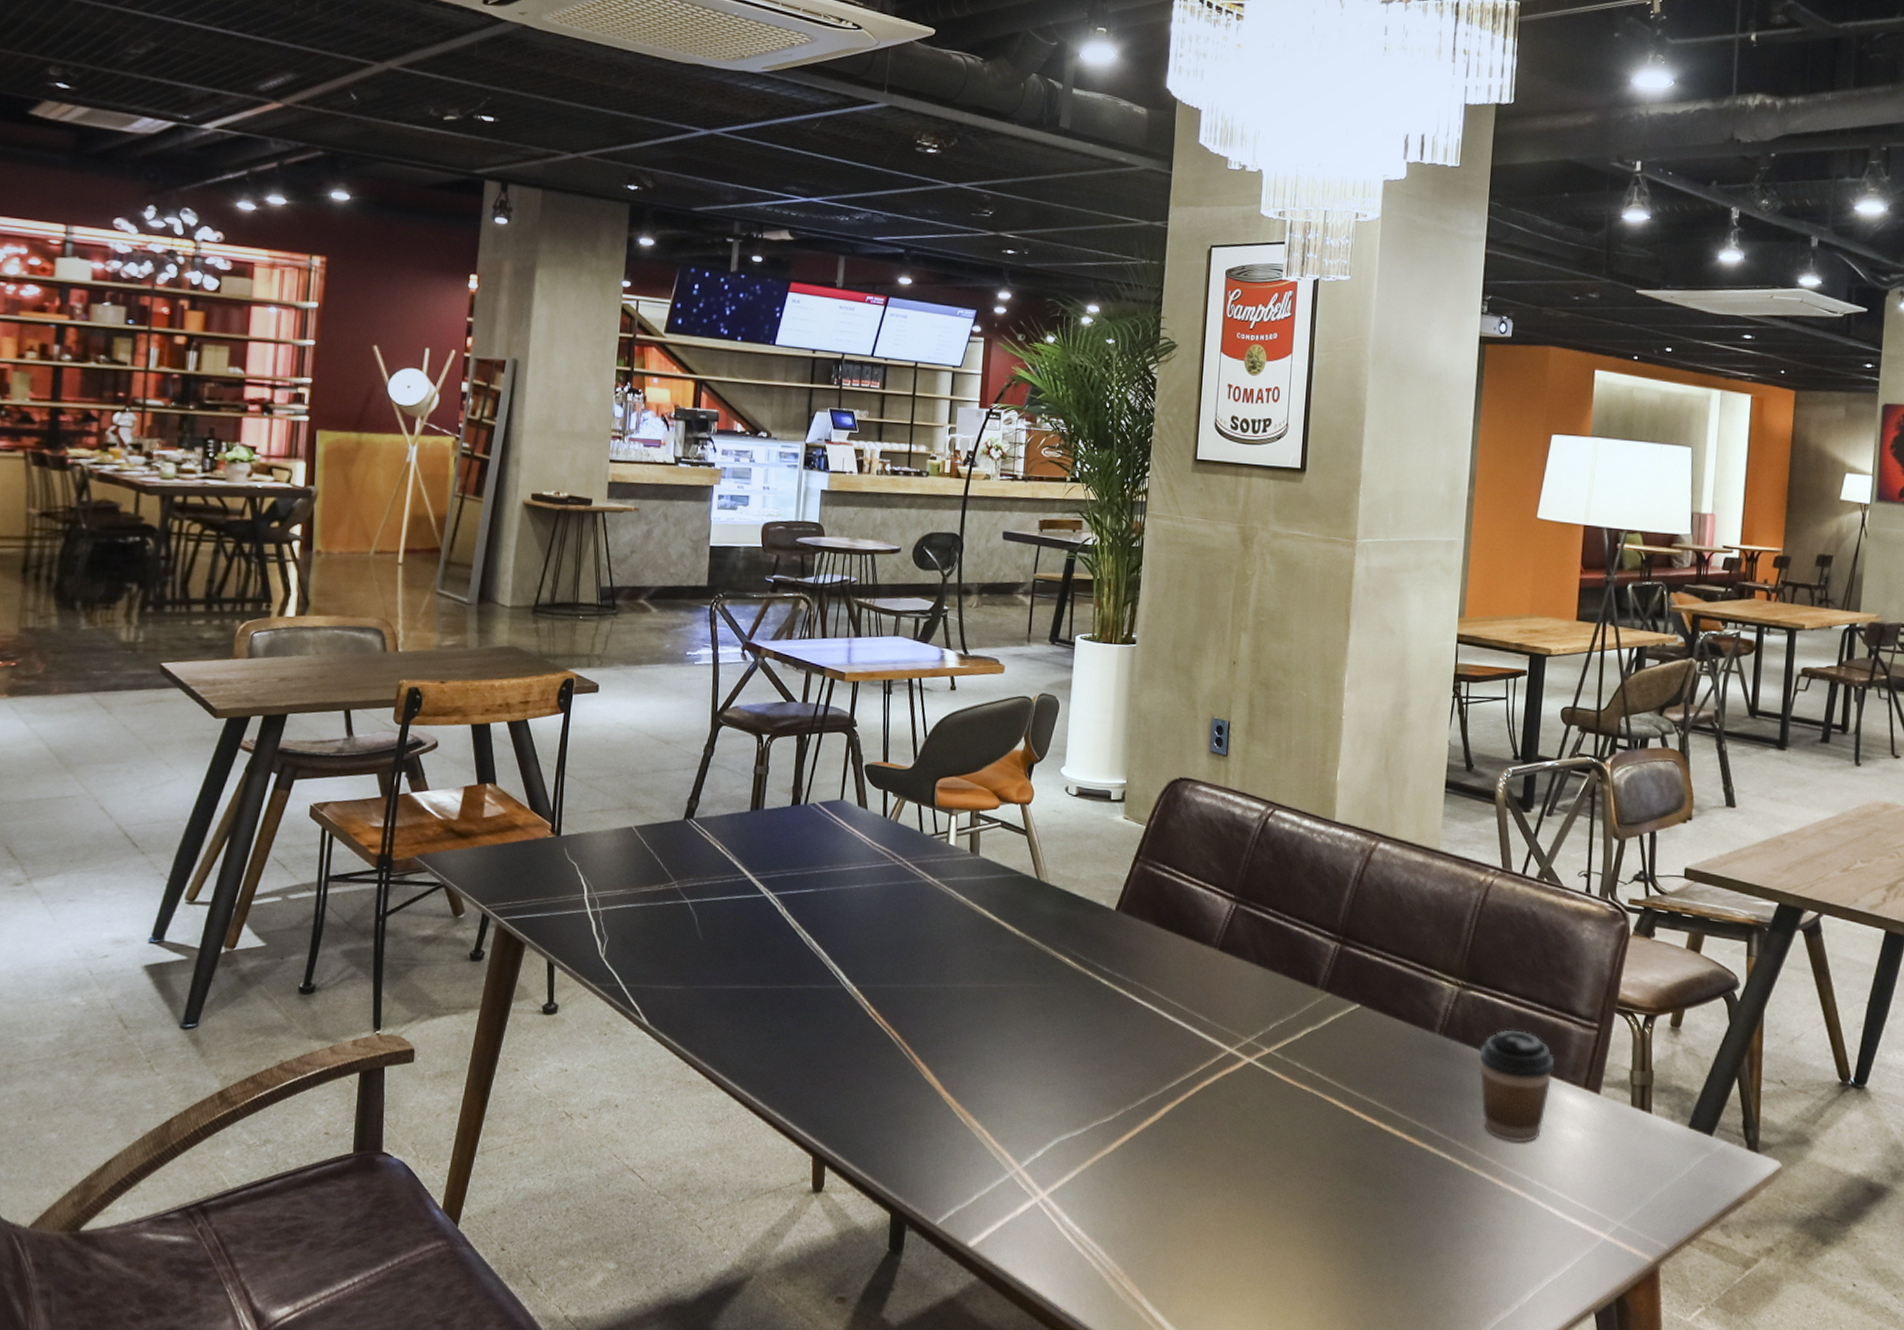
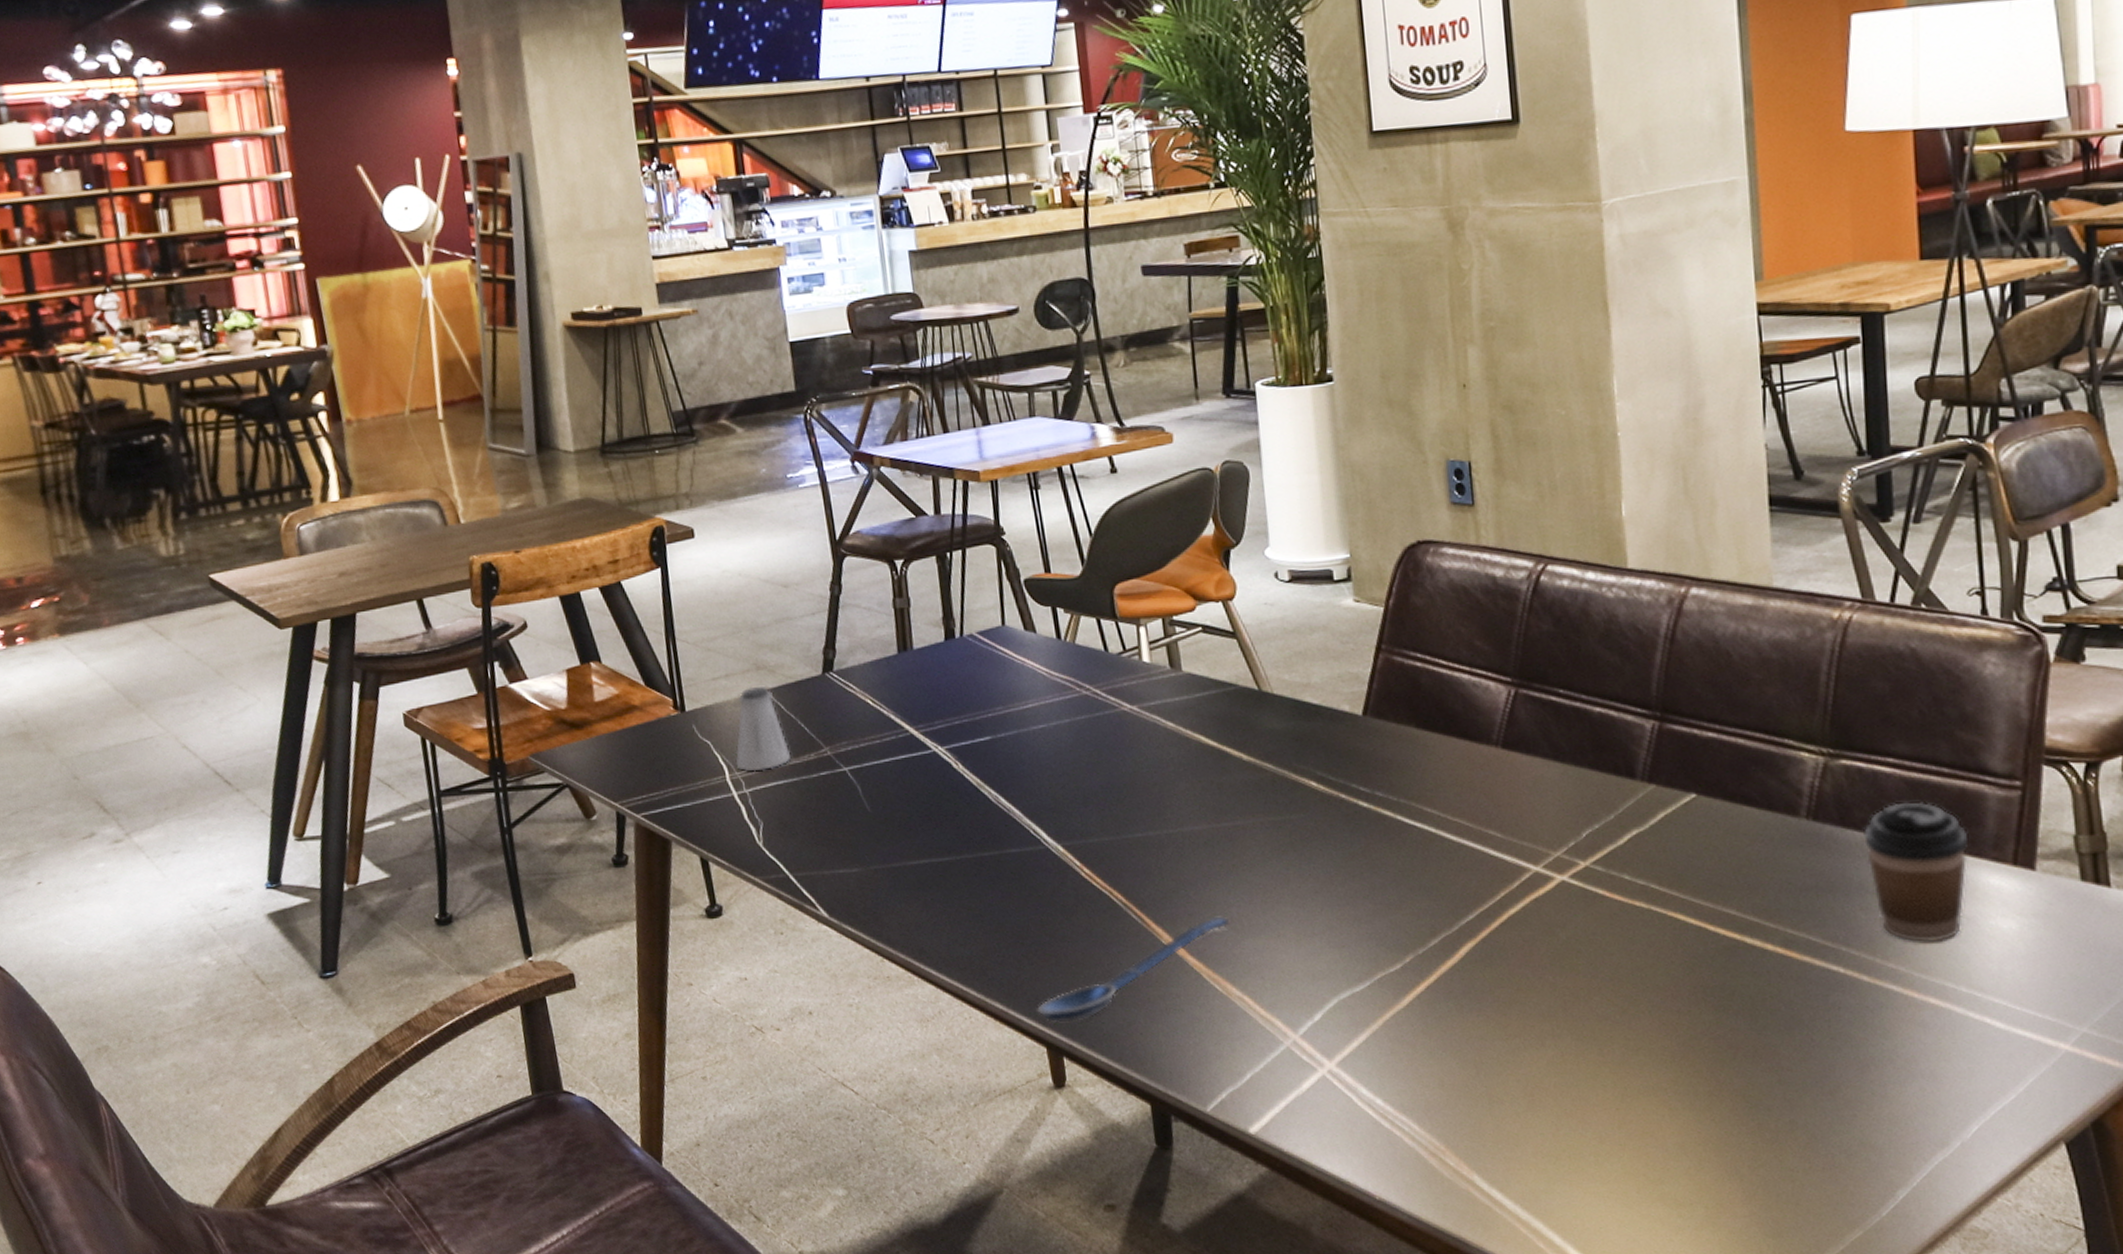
saltshaker: none [595,822,644,895] -> present [735,686,792,772]
spoon: none [810,1060,983,1138] -> present [1037,916,1230,1023]

